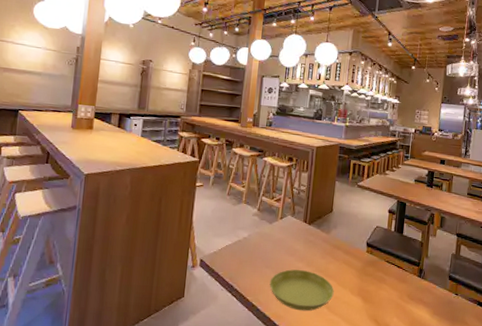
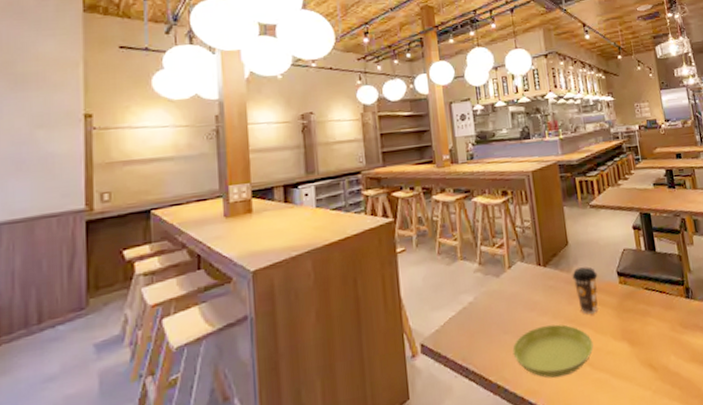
coffee cup: none [329,232,351,270] -> present [572,266,598,314]

